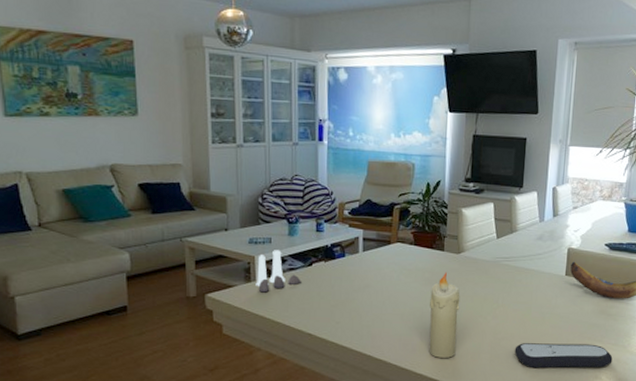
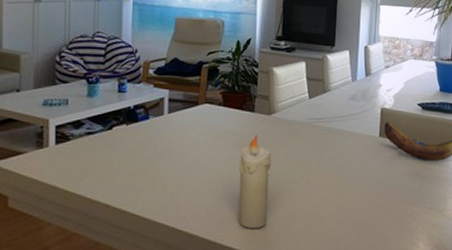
salt and pepper shaker set: present [255,250,301,293] -> none [48,112,100,160]
remote control: present [514,343,613,369] -> none [329,209,429,237]

